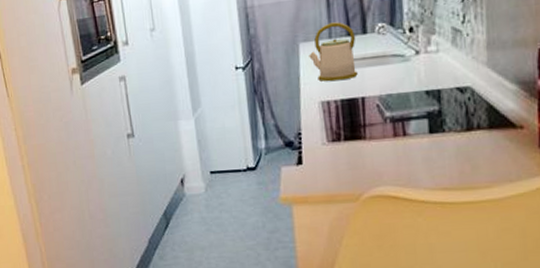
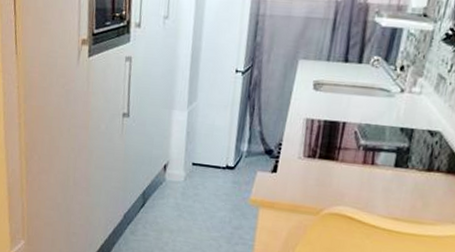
kettle: present [309,21,358,82] -> none [305,46,351,103]

